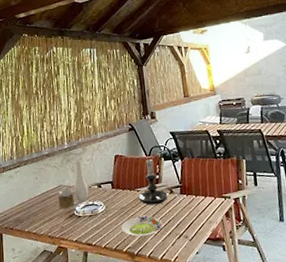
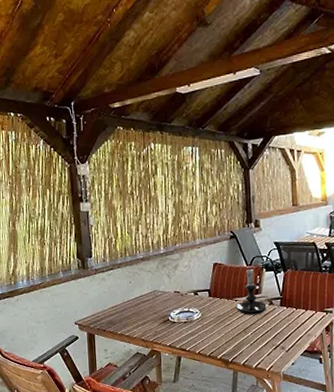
vase: present [58,159,89,209] -> none [152,265,185,314]
salad plate: present [121,215,163,237] -> none [217,324,259,345]

